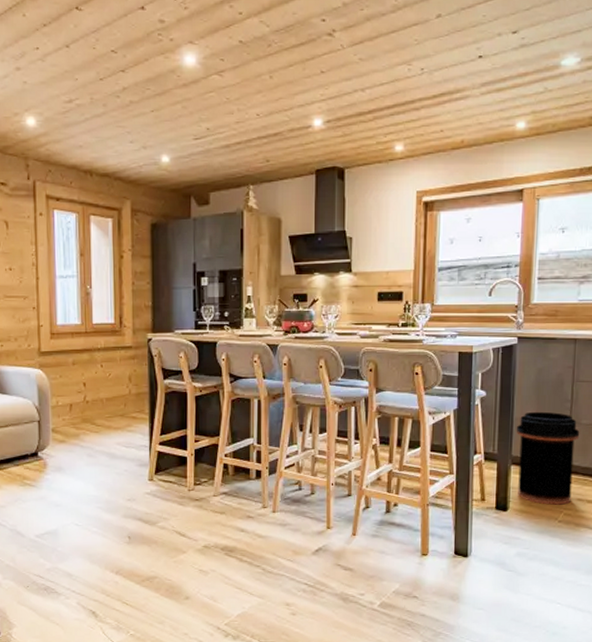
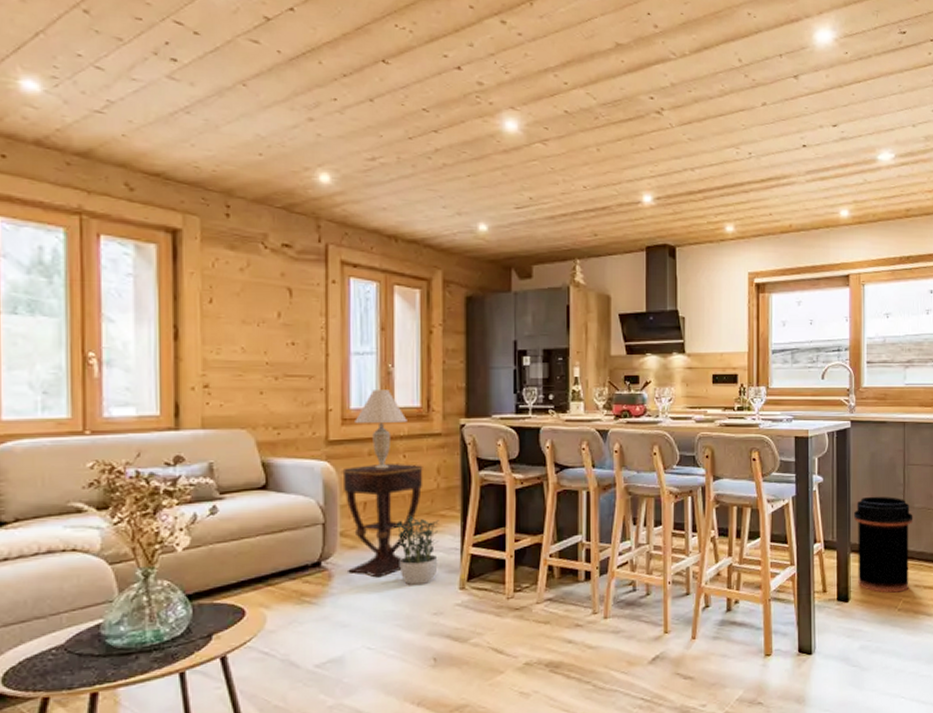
side table: none [52,371,118,468] -> present [342,463,423,578]
table lamp: none [61,308,103,376] -> present [355,390,407,469]
potted plant: none [92,416,131,475] -> present [391,515,439,585]

